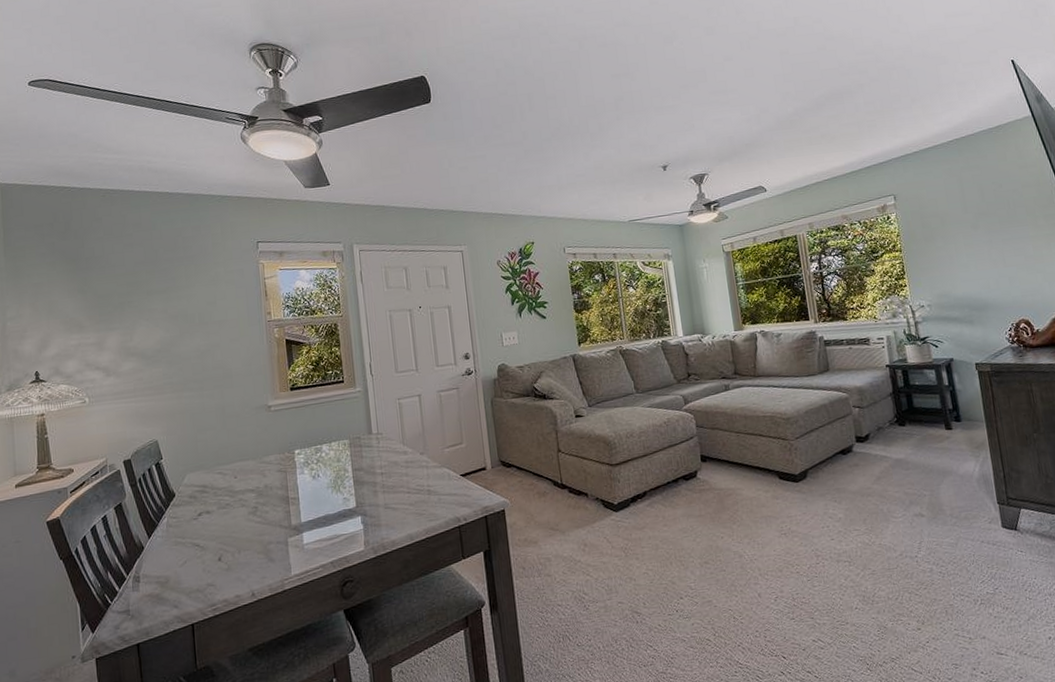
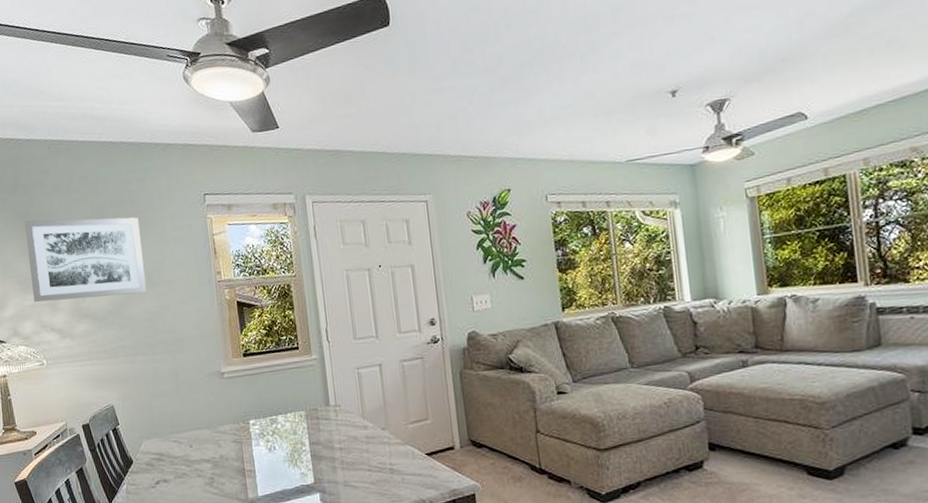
wall art: none [73,262,197,342] -> present [24,217,147,303]

